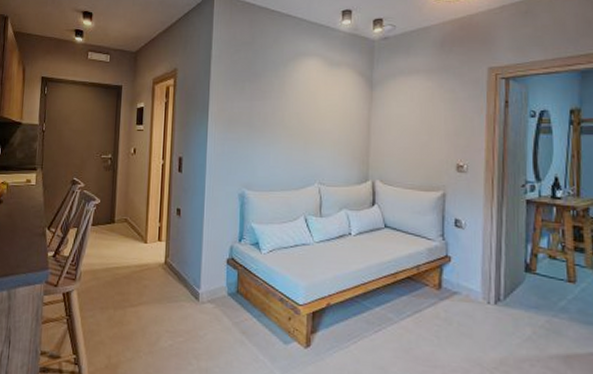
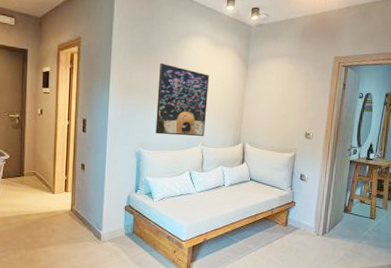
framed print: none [262,89,324,174] -> present [155,62,209,137]

